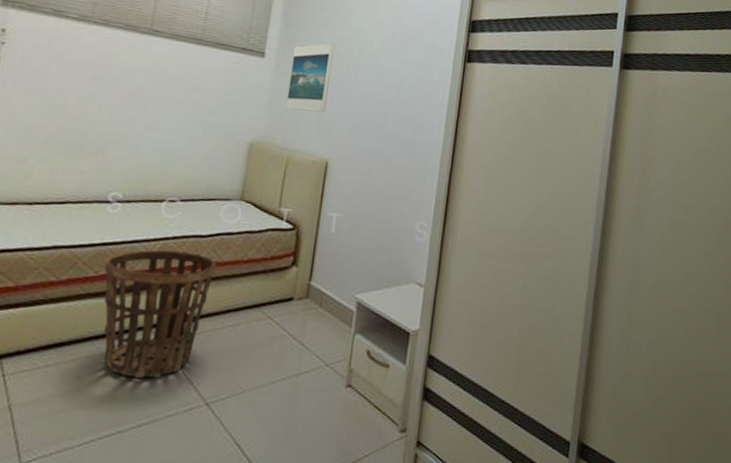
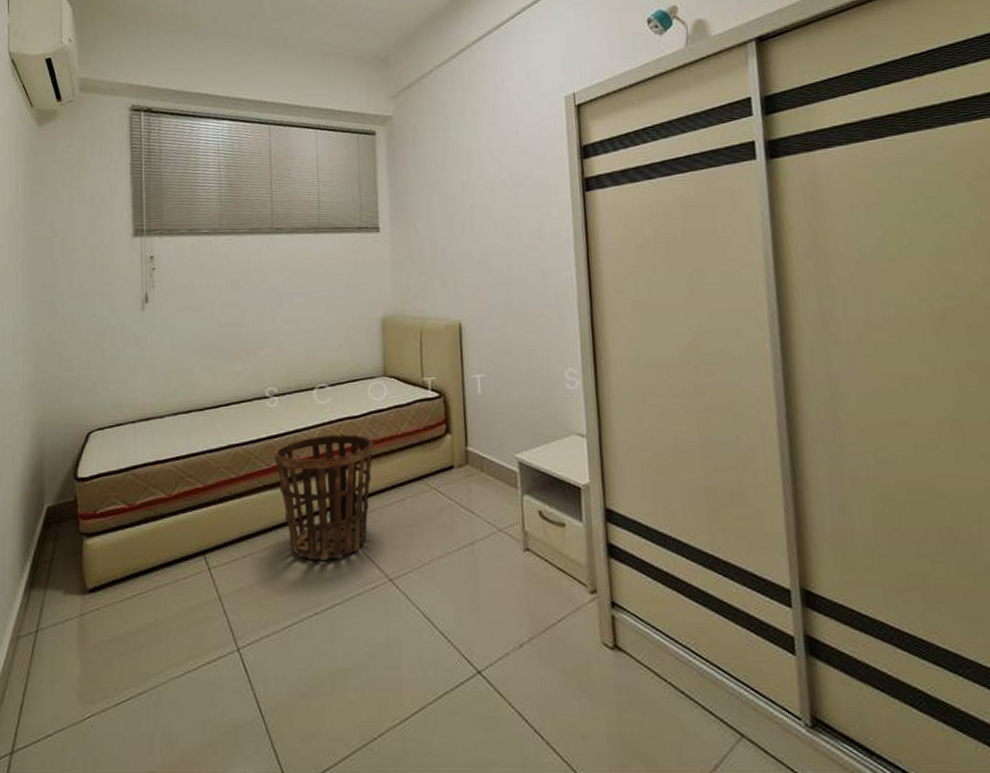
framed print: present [285,43,335,113] -> none [405,203,449,279]

